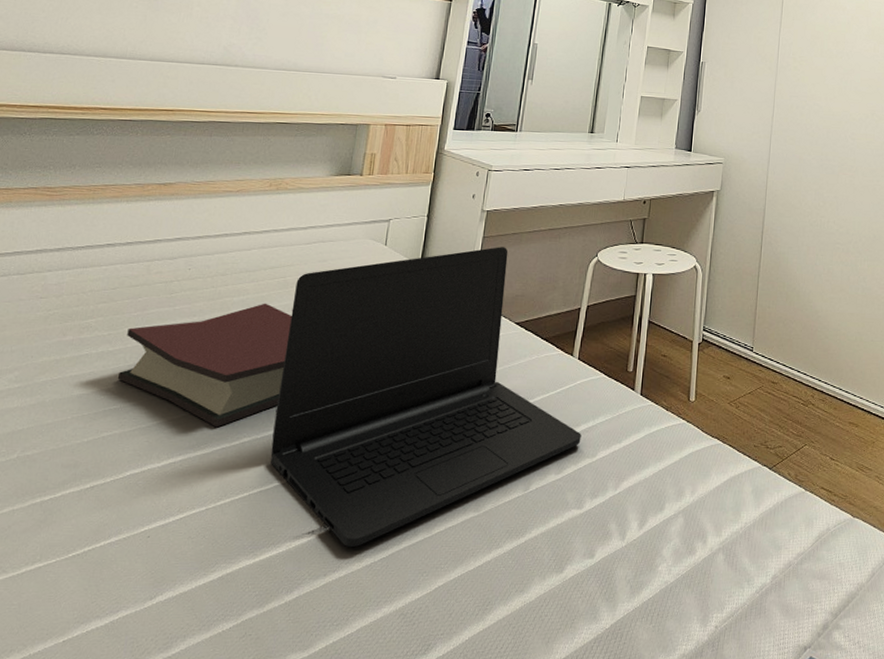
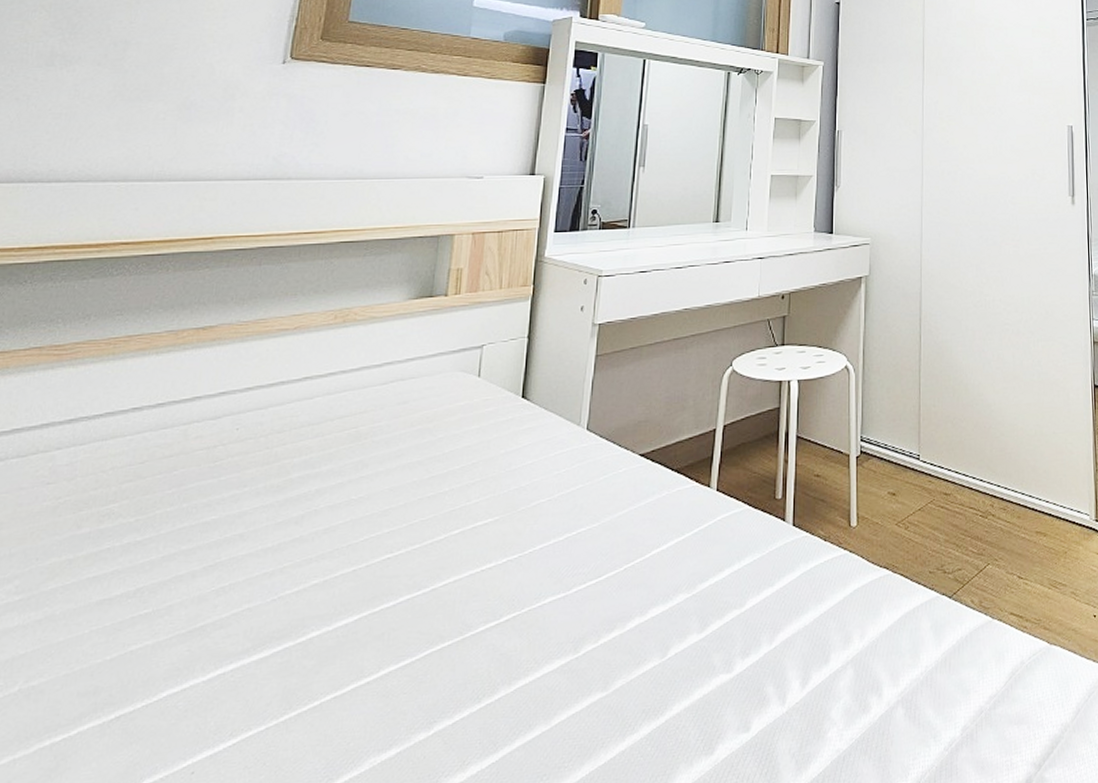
hardback book: present [117,303,292,428] -> none [148,461,368,623]
laptop: present [270,247,581,547] -> none [345,365,726,755]

